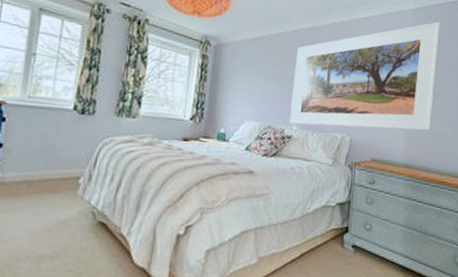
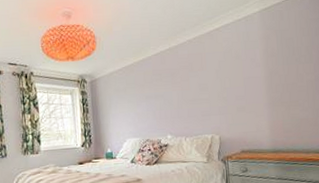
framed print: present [289,21,441,131] -> none [160,17,292,134]

